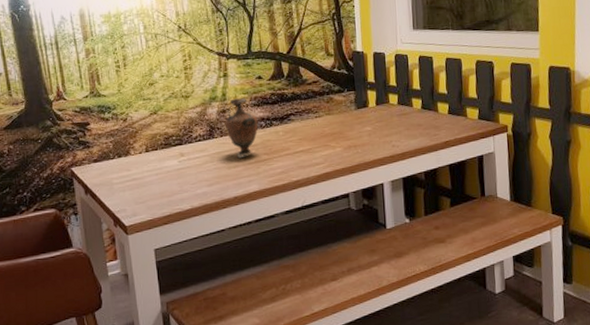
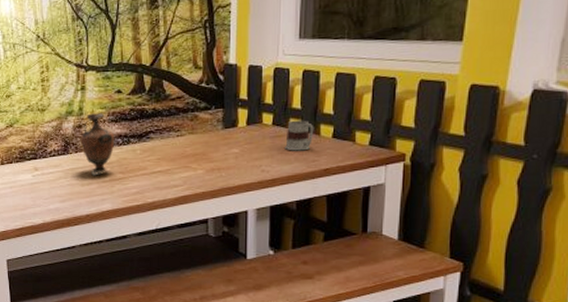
mug: none [410,99,433,127] -> present [285,120,314,151]

